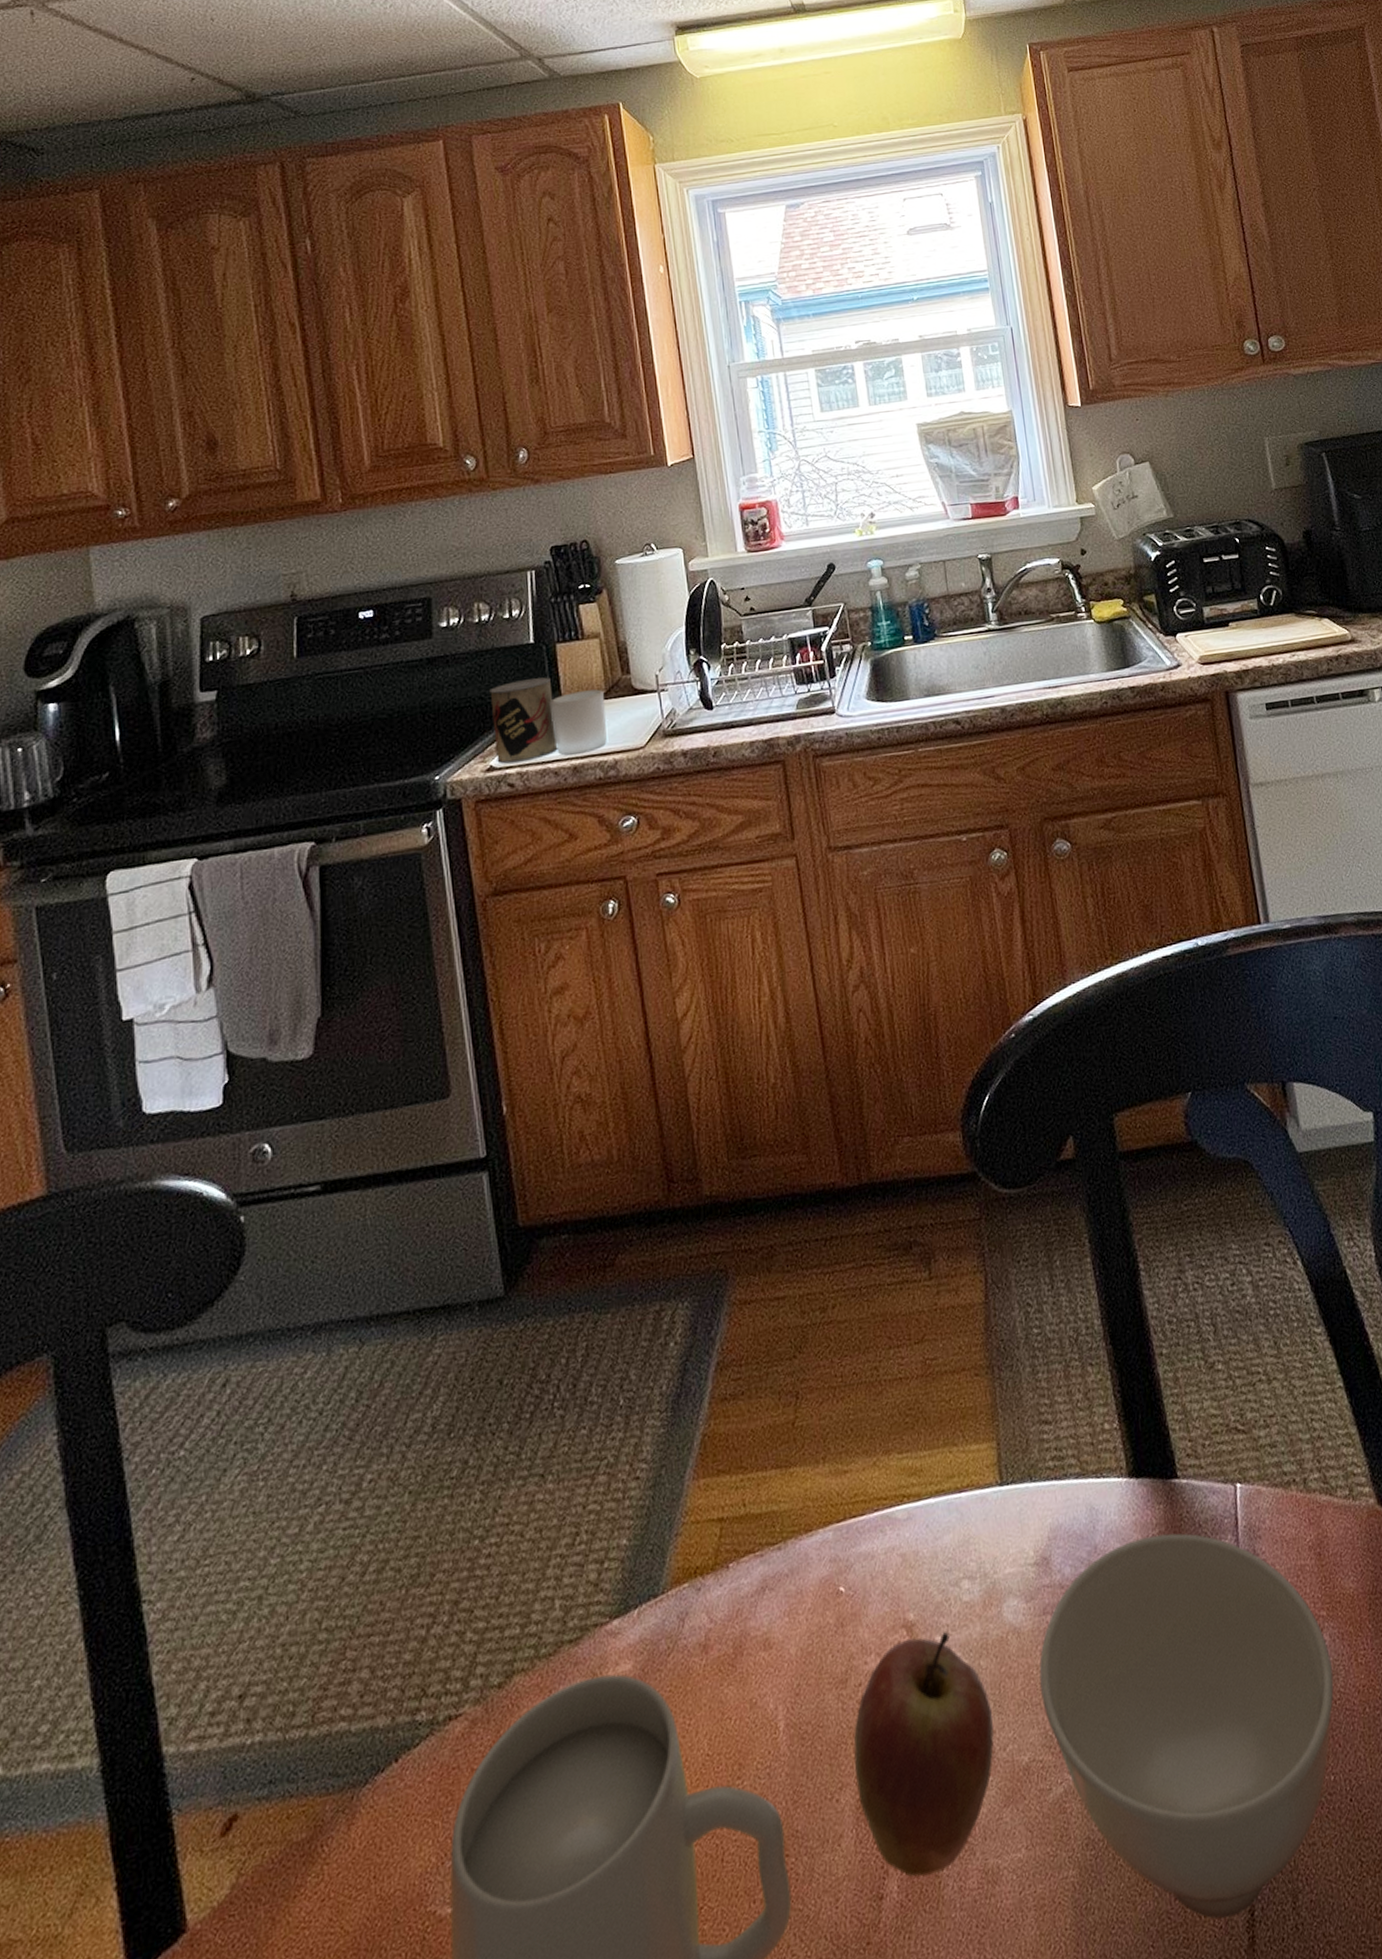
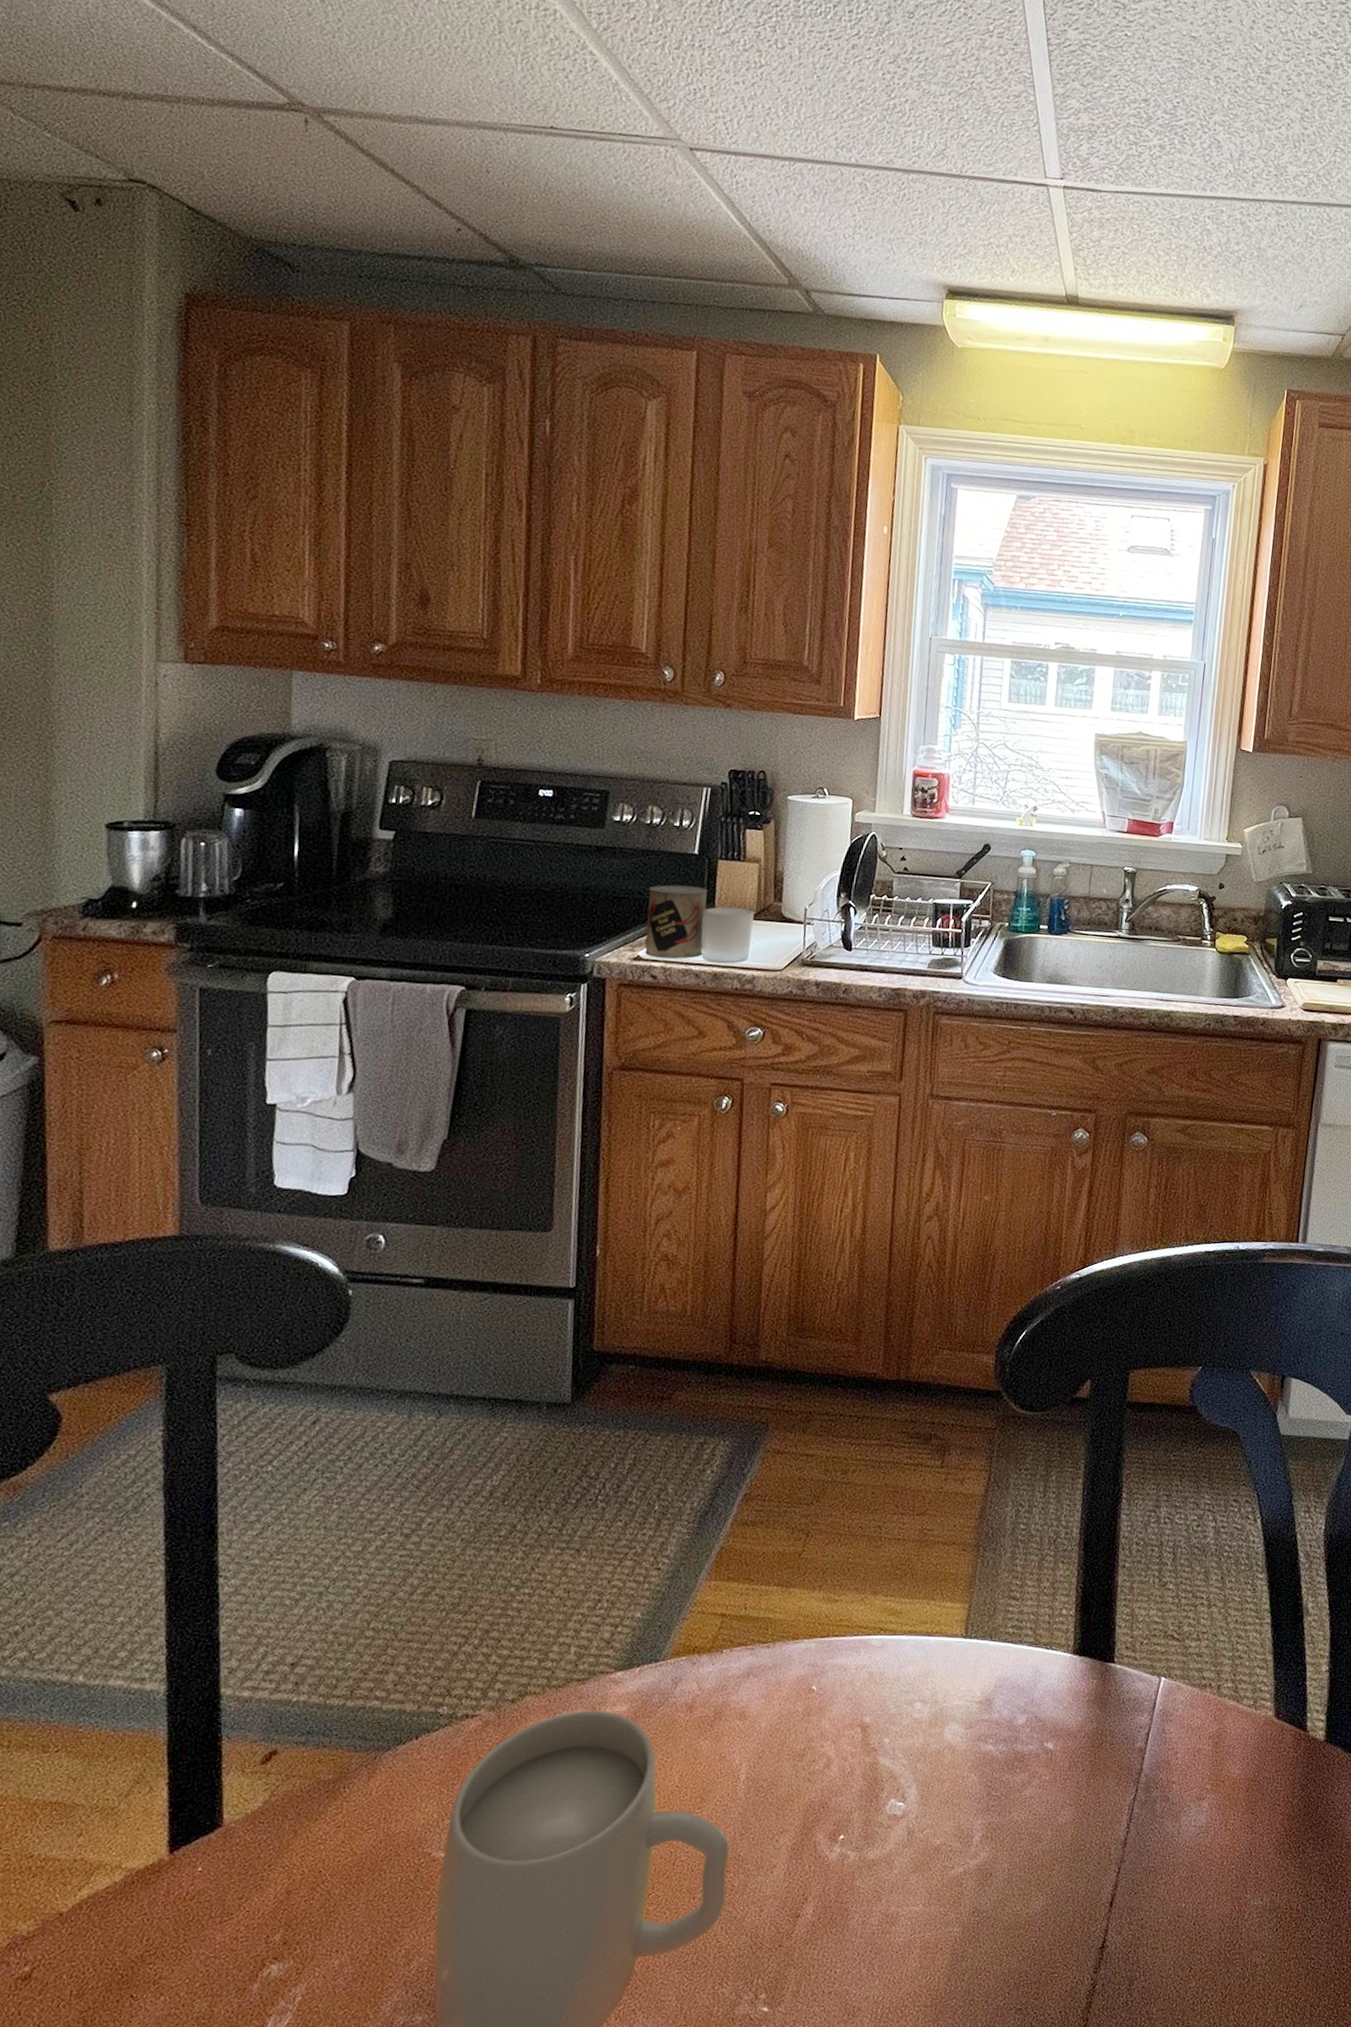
fruit: present [853,1631,994,1877] -> none [794,1736,919,1908]
bowl: present [1039,1533,1334,1919] -> none [961,1701,1206,1986]

